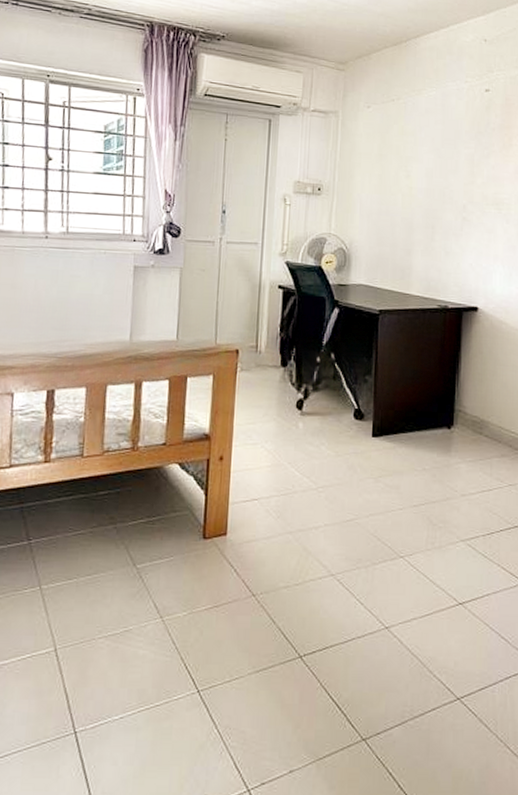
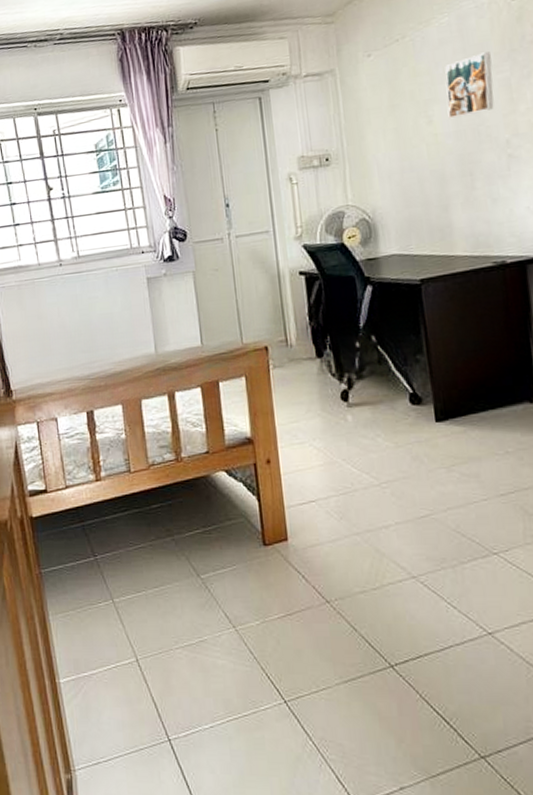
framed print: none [423,128,462,178] -> present [445,51,494,119]

